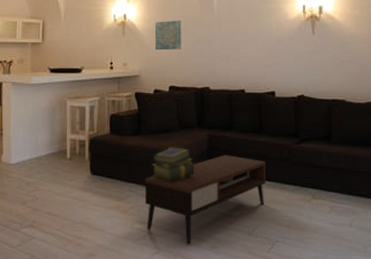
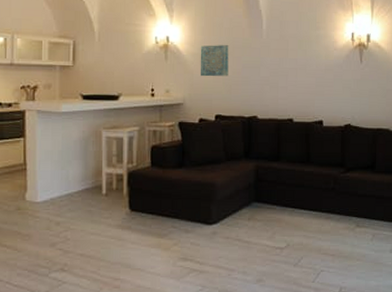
coffee table: present [144,155,265,244] -> none [188,186,312,279]
stack of books: present [152,147,195,182] -> none [196,179,241,216]

